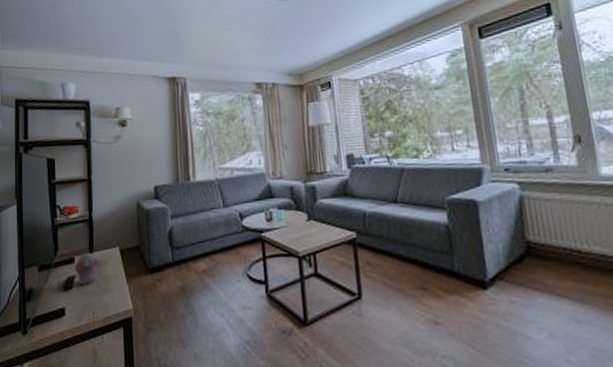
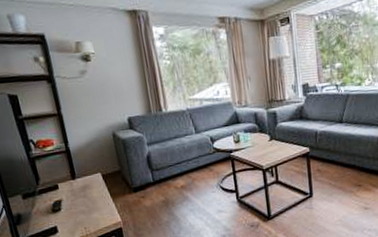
potted succulent: present [74,252,100,286] -> none [58,179,84,207]

